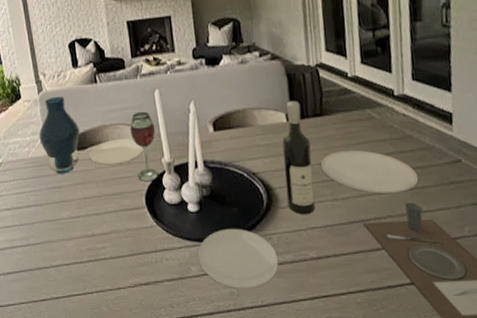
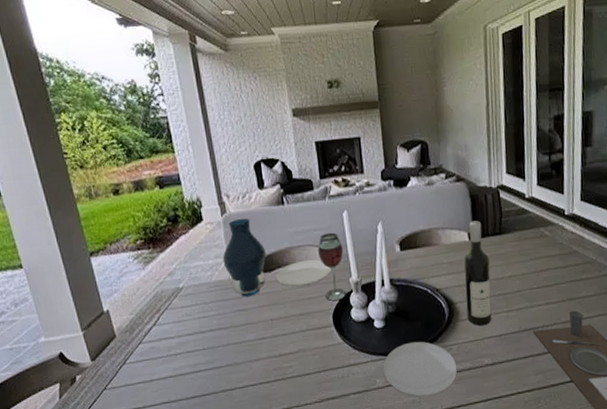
plate: present [320,149,419,195] -> none [498,265,582,305]

